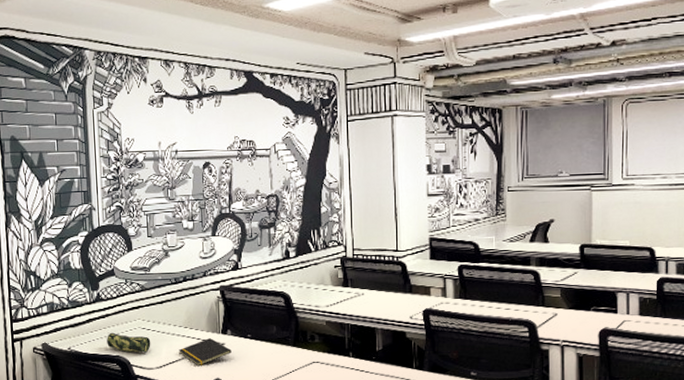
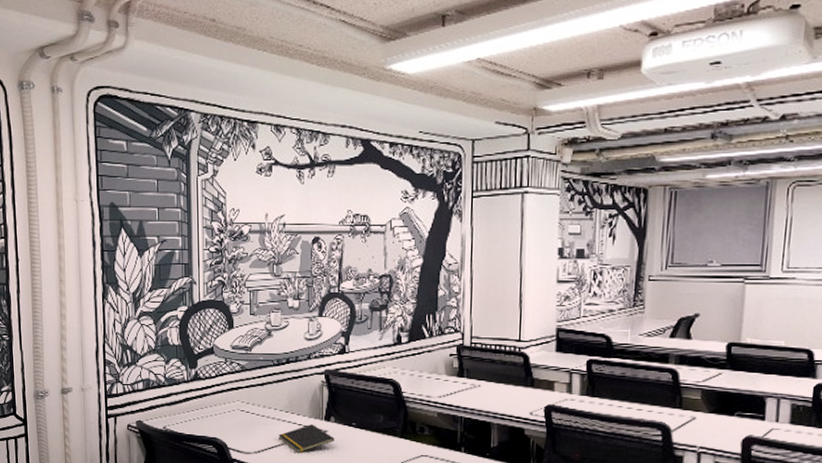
pencil case: present [107,332,151,353] -> none [204,413,250,436]

